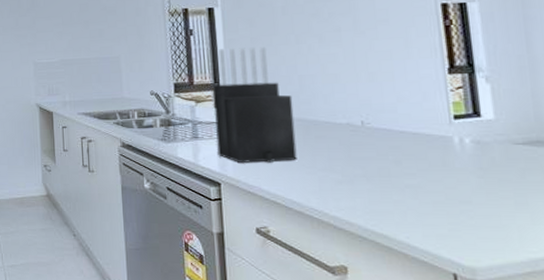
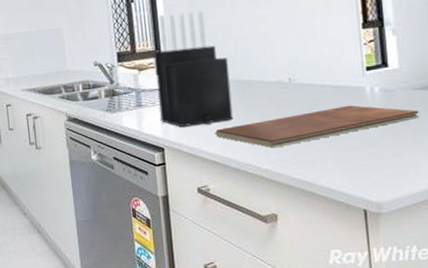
chopping board: none [275,155,522,195] -> present [214,105,419,149]

